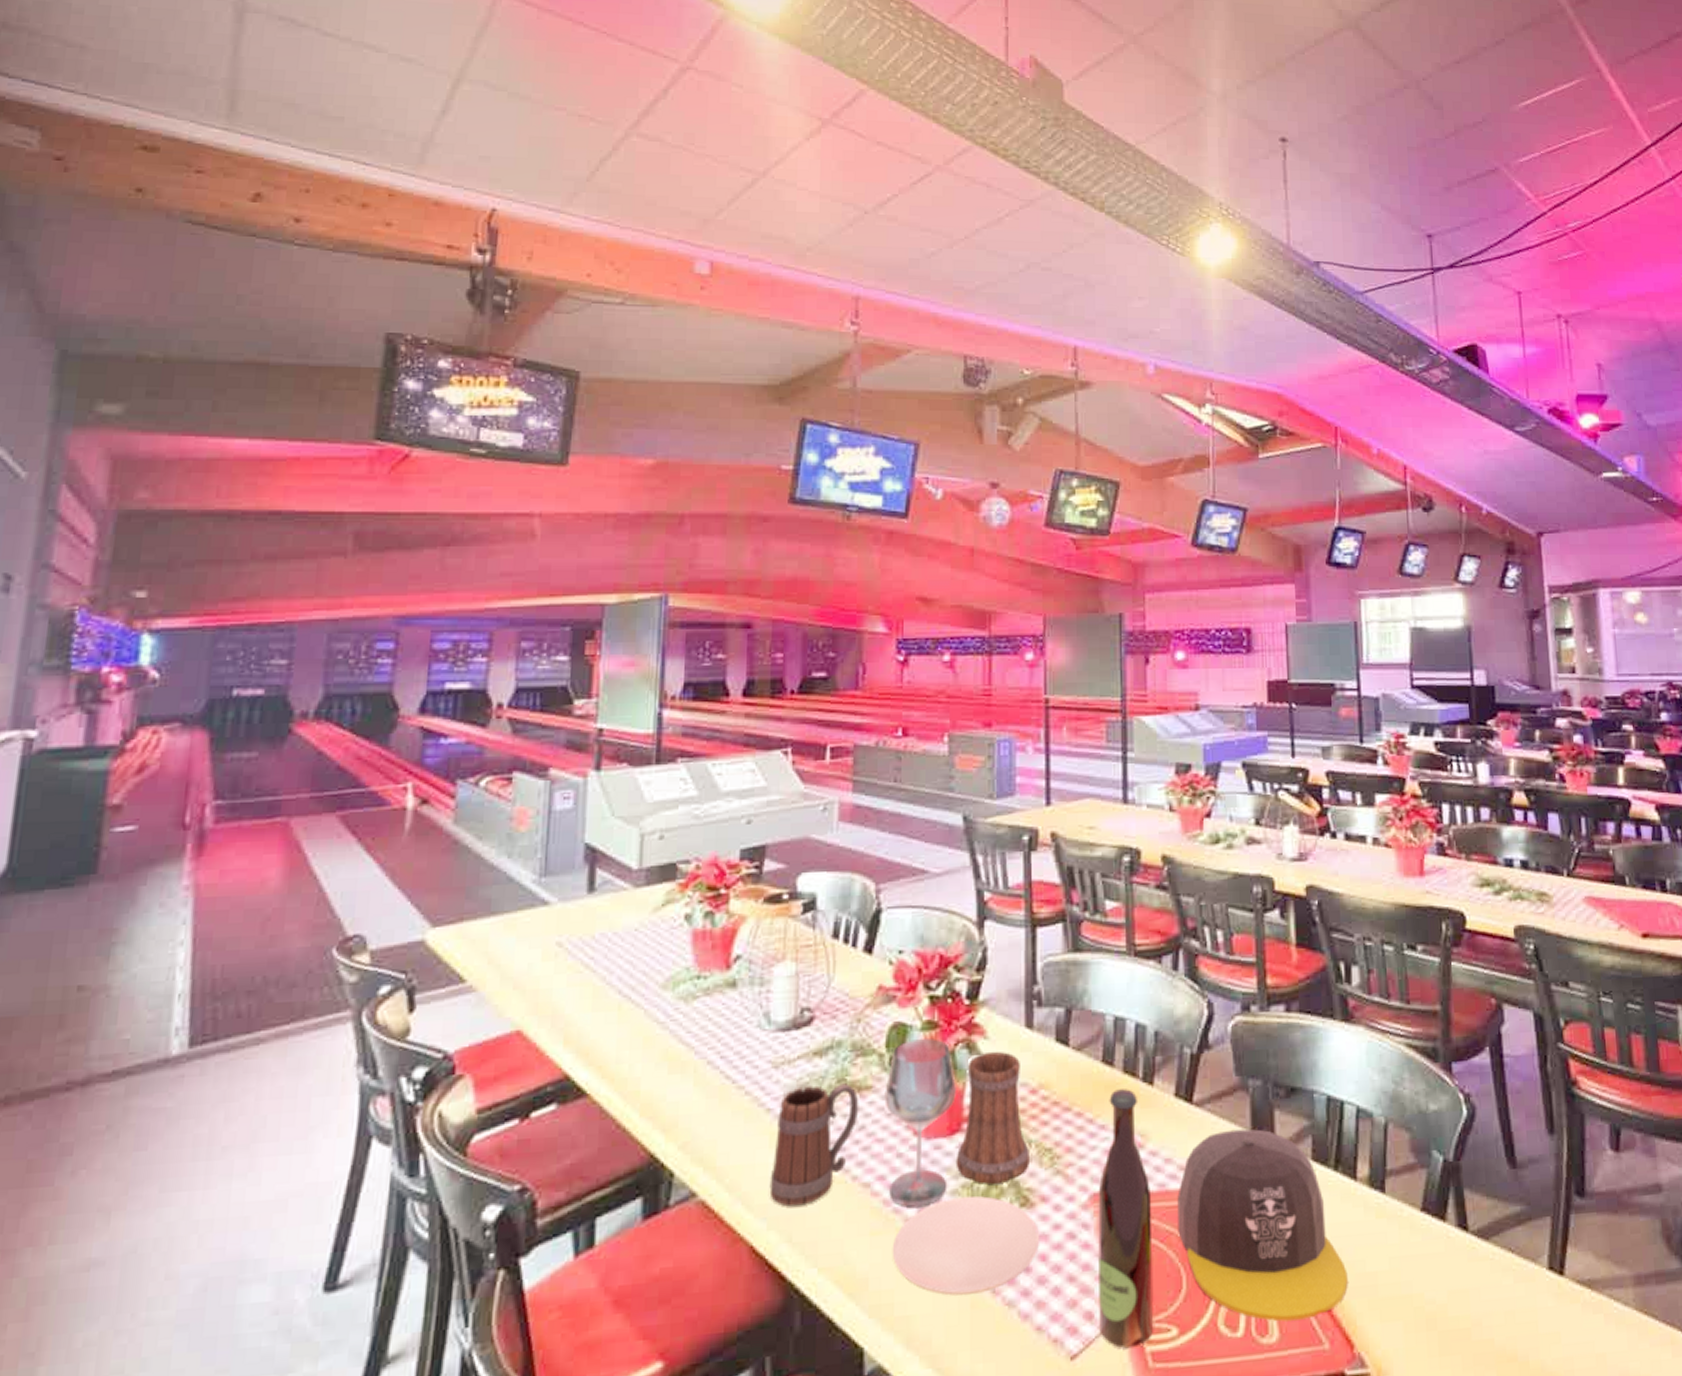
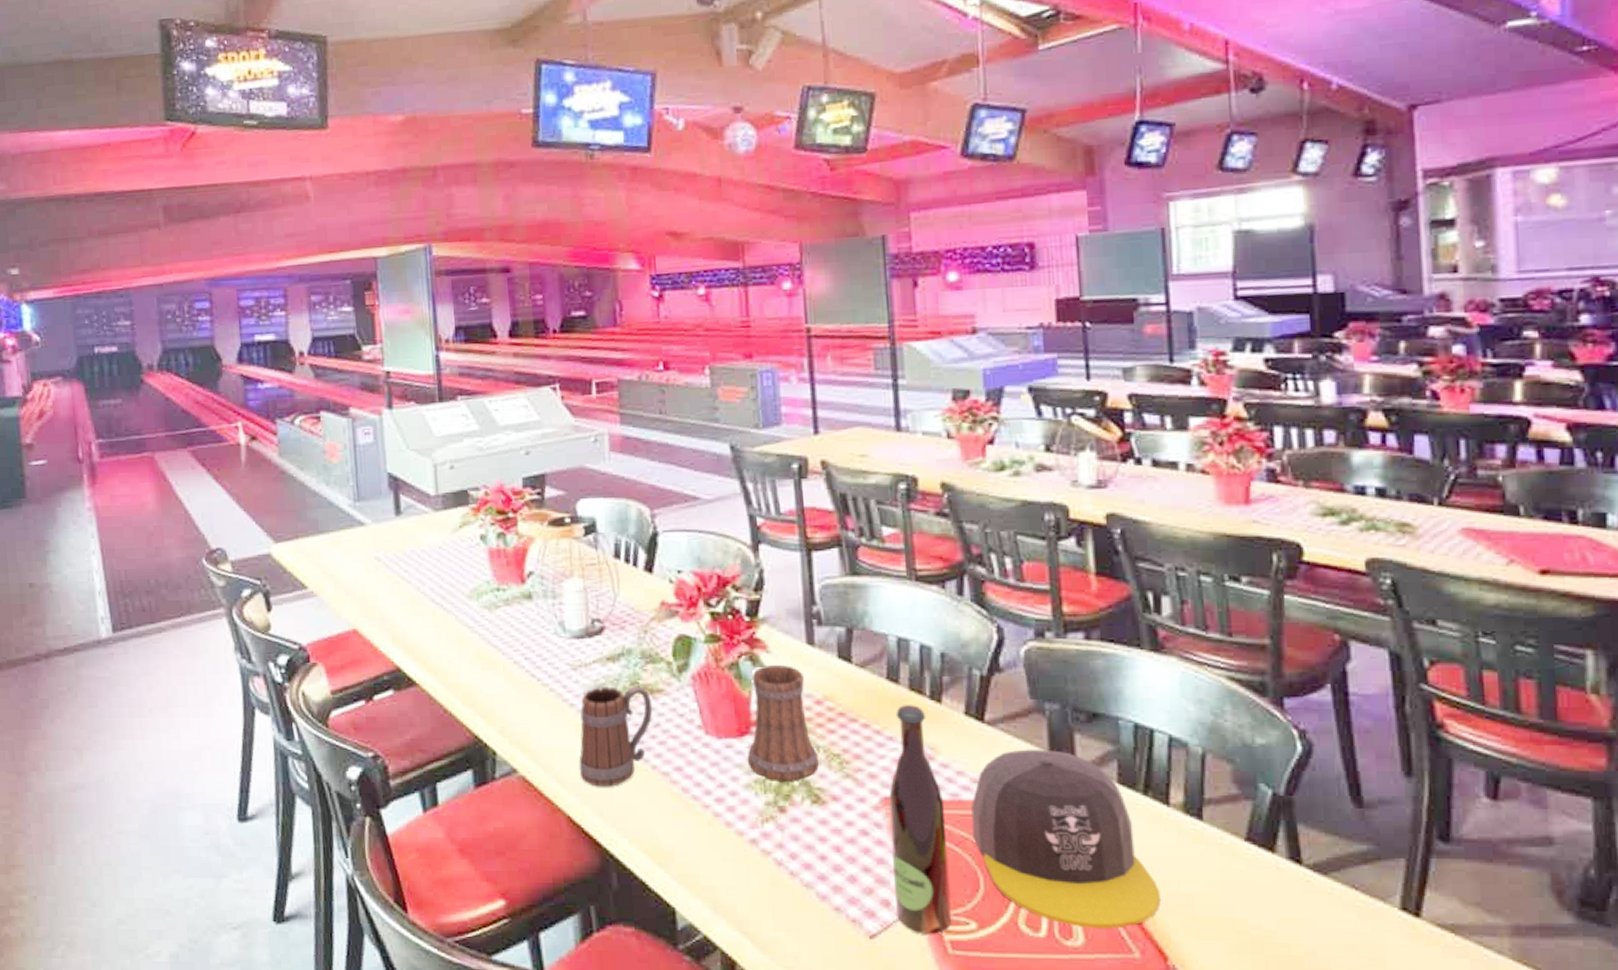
wine glass: present [884,1038,957,1207] -> none [675,650,744,796]
plate: present [892,1195,1040,1296] -> none [693,790,834,874]

